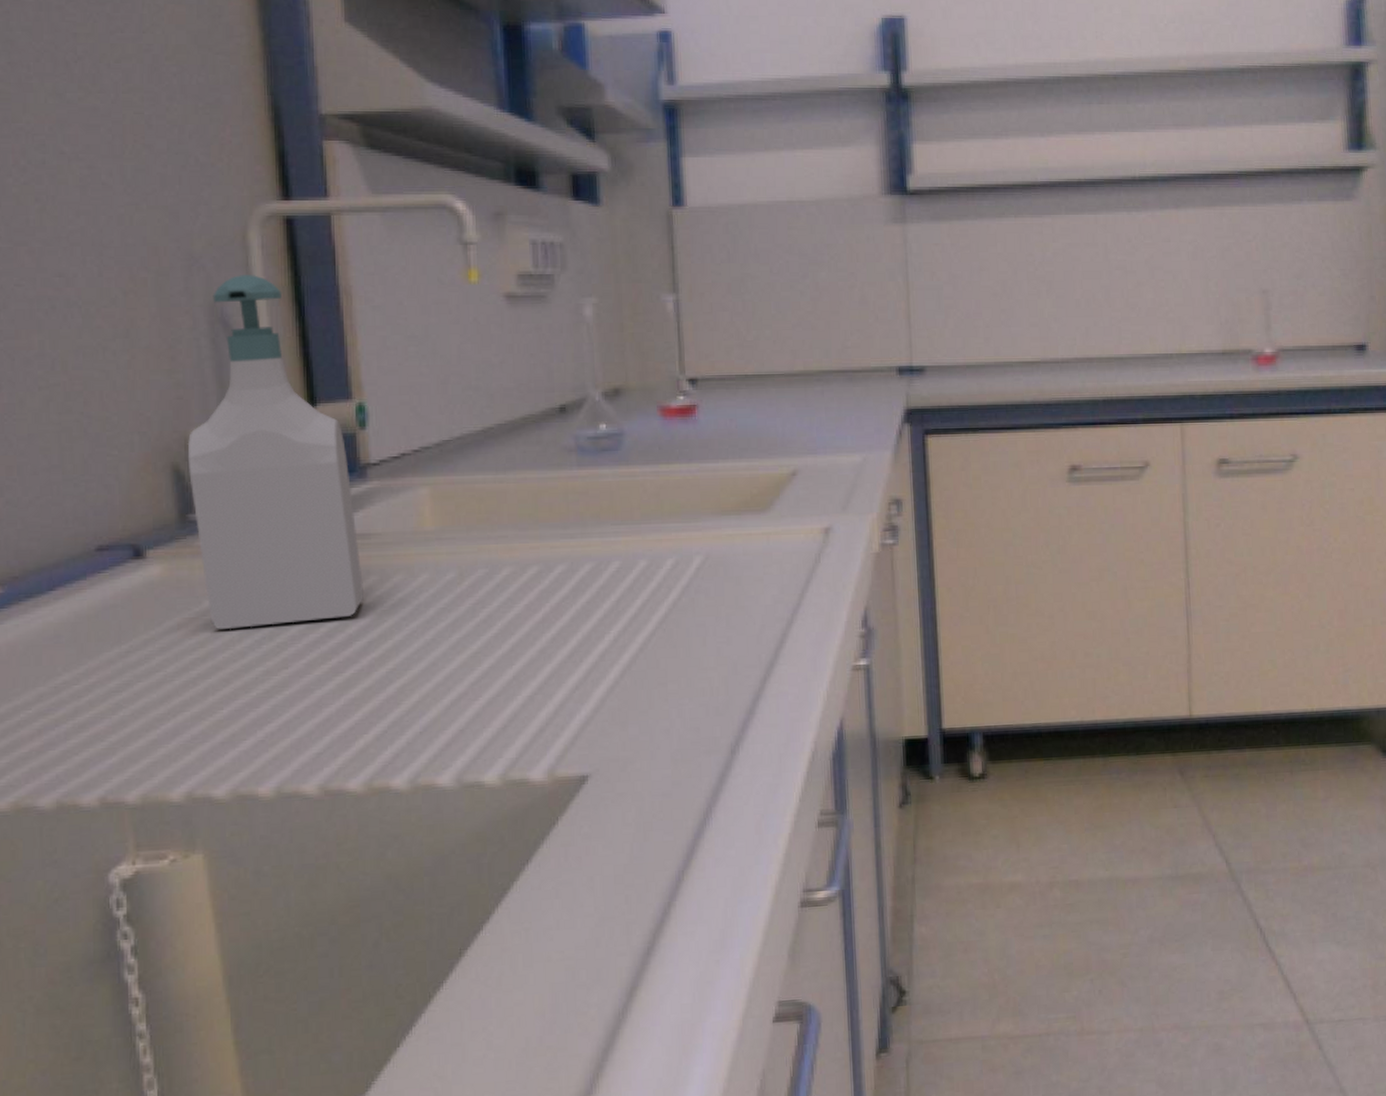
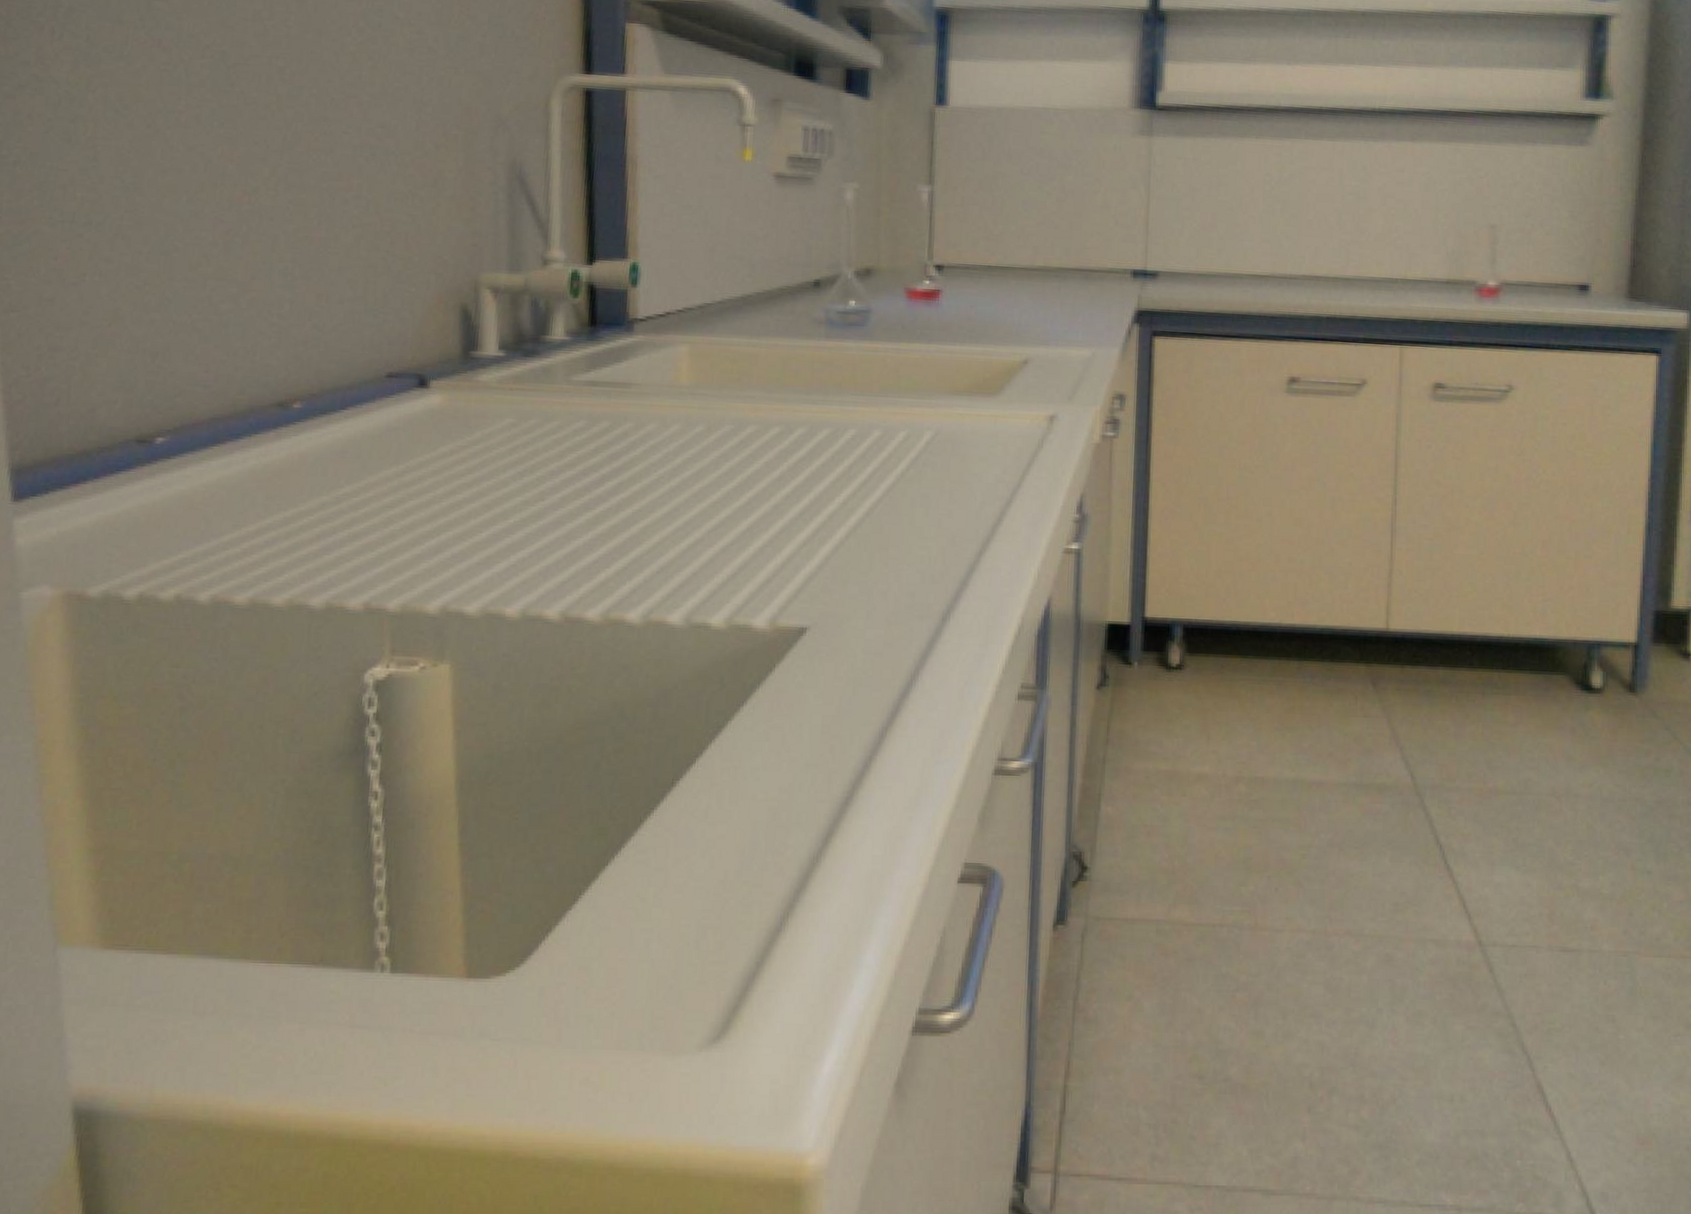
soap bottle: present [187,275,365,629] -> none [475,138,620,460]

